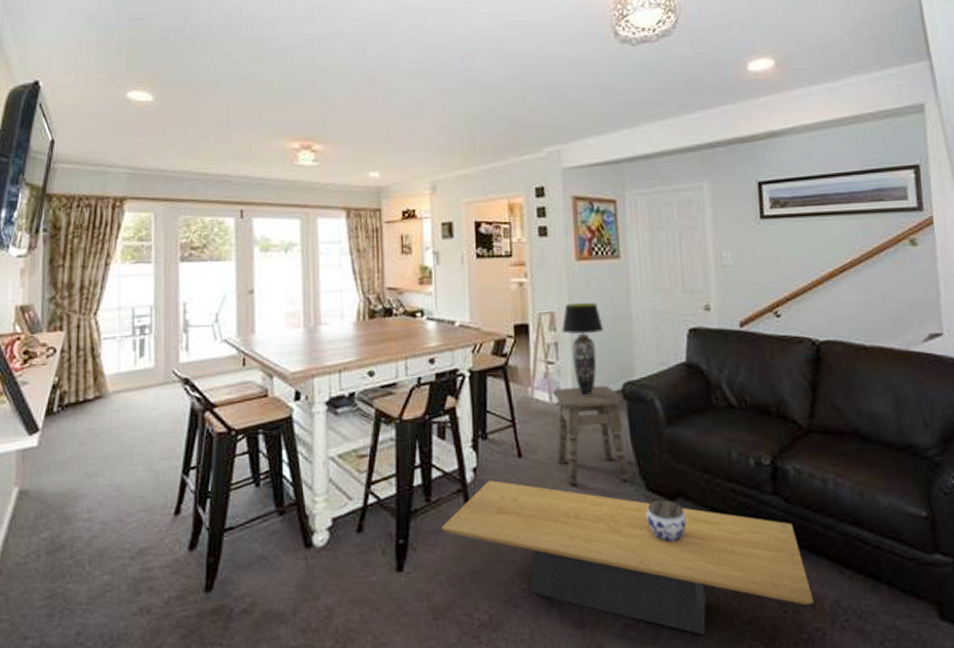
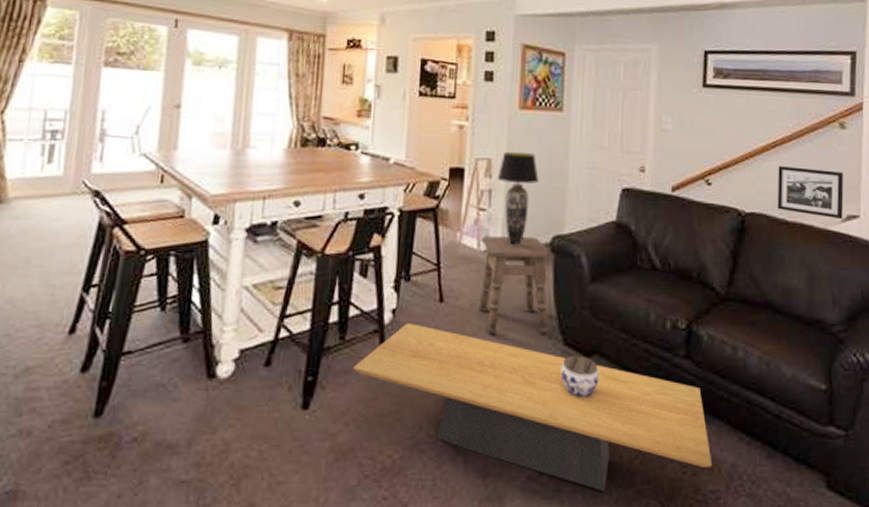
picture frame: none [849,289,925,340] -> present [777,166,844,220]

